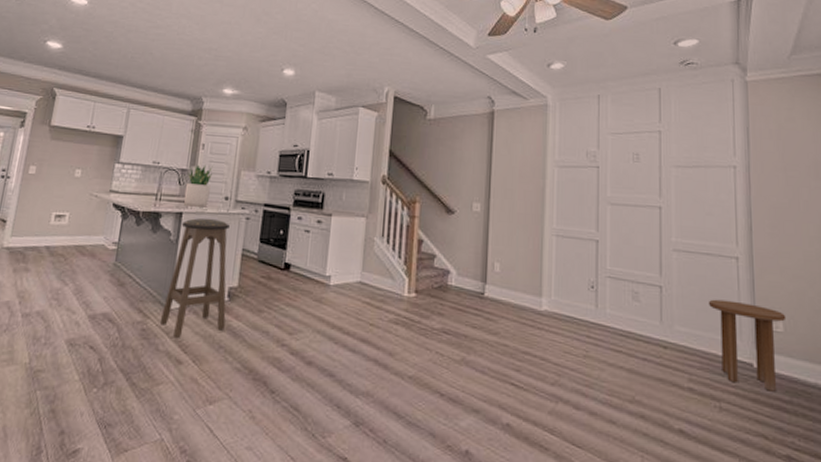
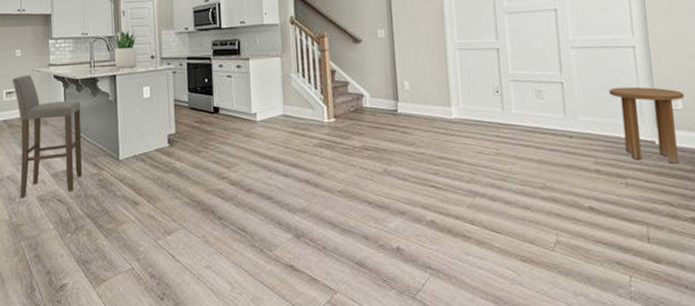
bar stool: none [46,198,137,340] -> present [13,75,83,198]
stool: present [159,218,230,339] -> none [113,76,170,184]

